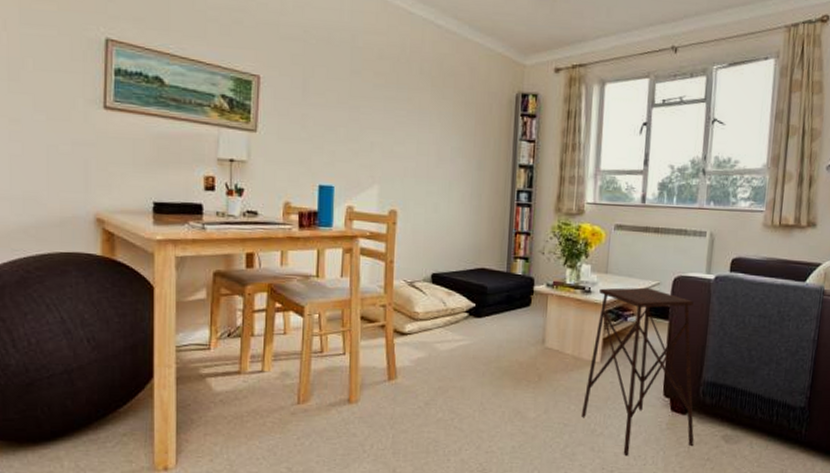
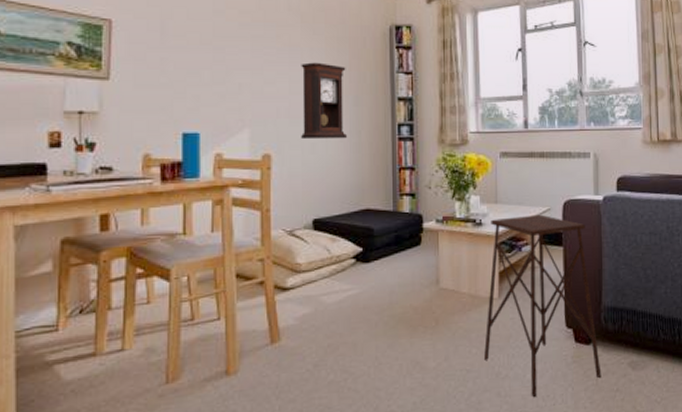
pendulum clock: none [425,125,471,201] -> present [301,62,348,140]

